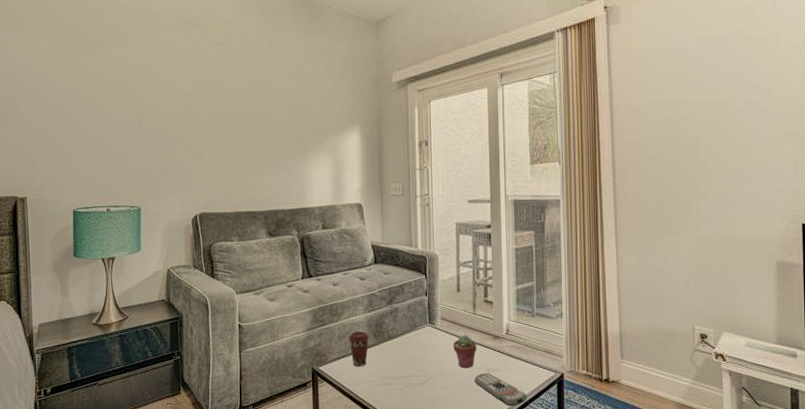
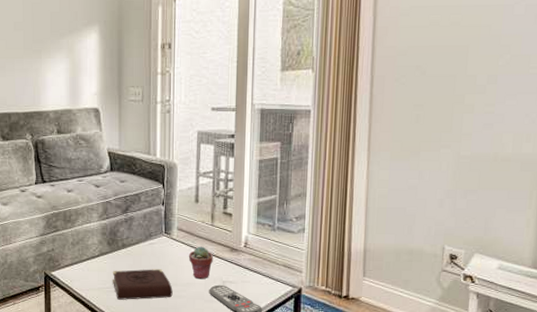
coffee cup: present [349,331,369,367] -> none [82,238,103,274]
book: none [379,359,439,393] -> present [112,269,173,300]

